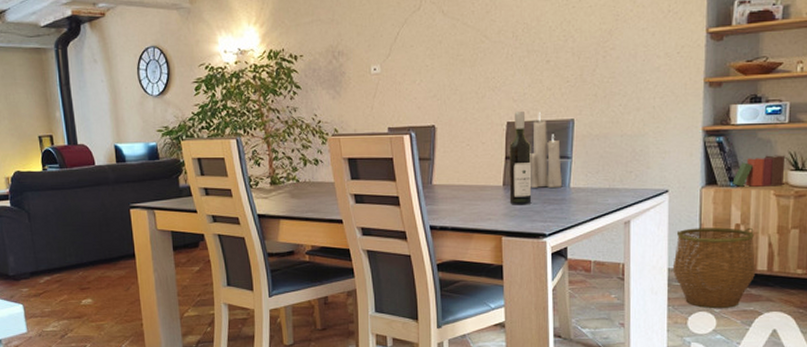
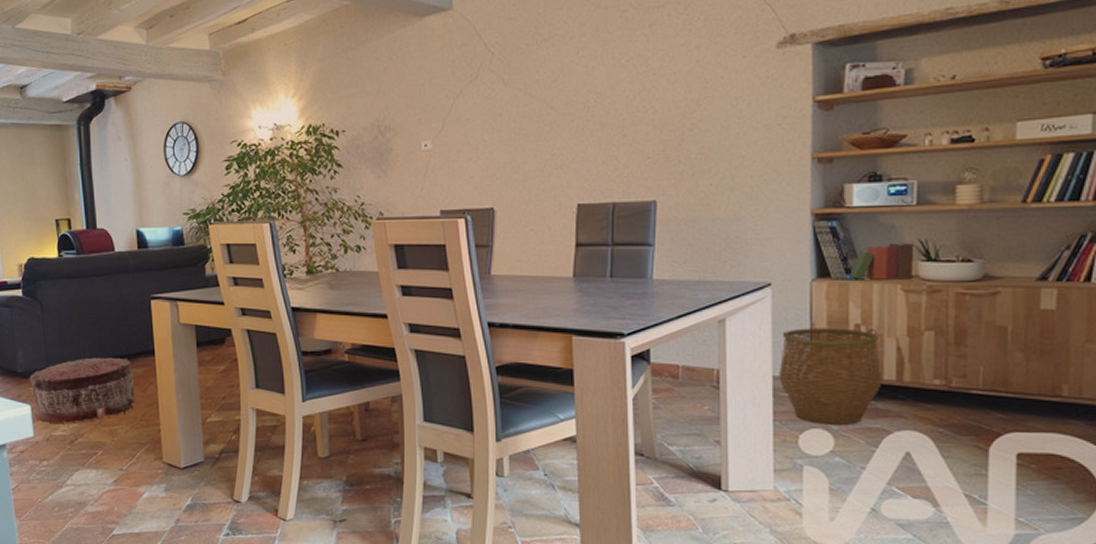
pouf: none [21,261,119,320] -> present [29,357,135,423]
bottle: present [509,110,532,205] -> none [581,191,607,299]
candle: present [529,111,562,188] -> none [604,192,642,280]

